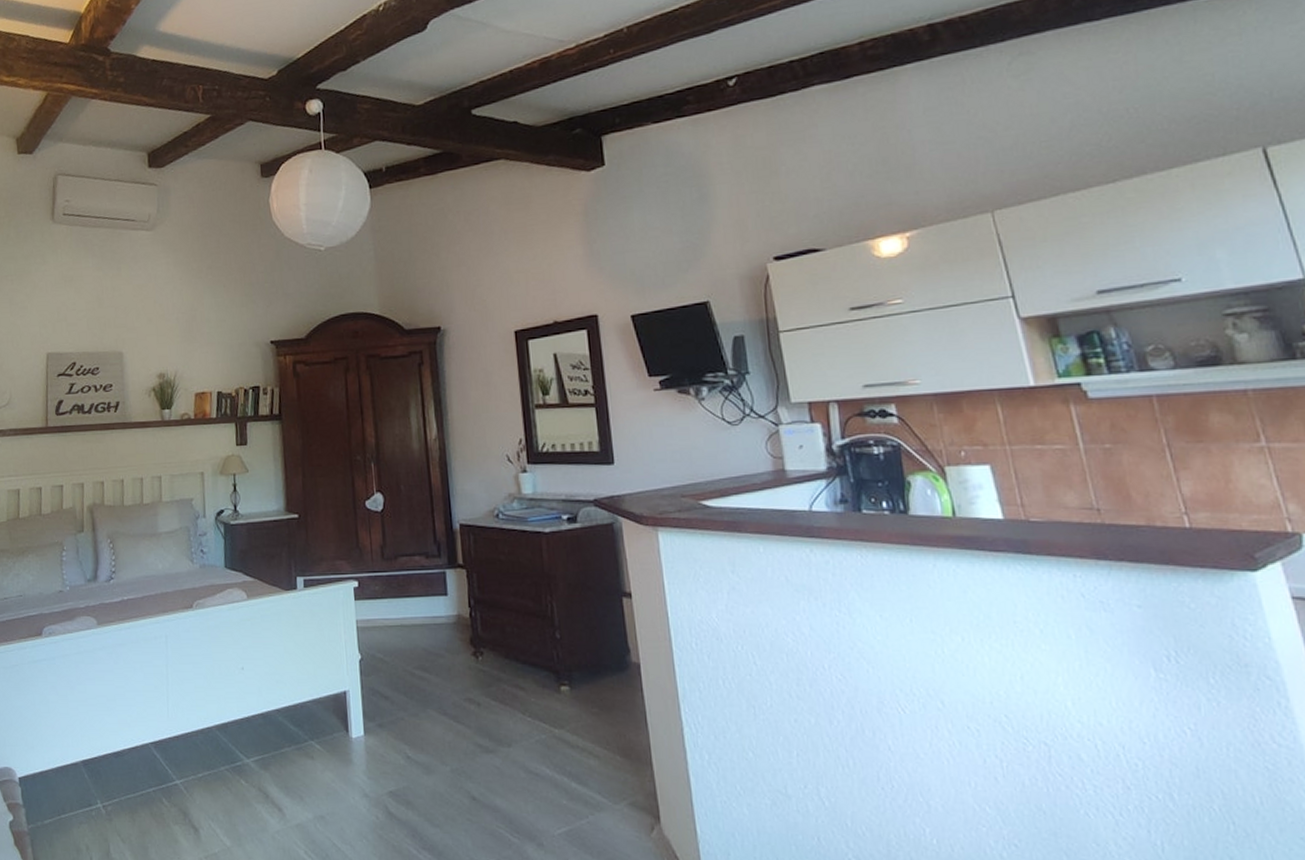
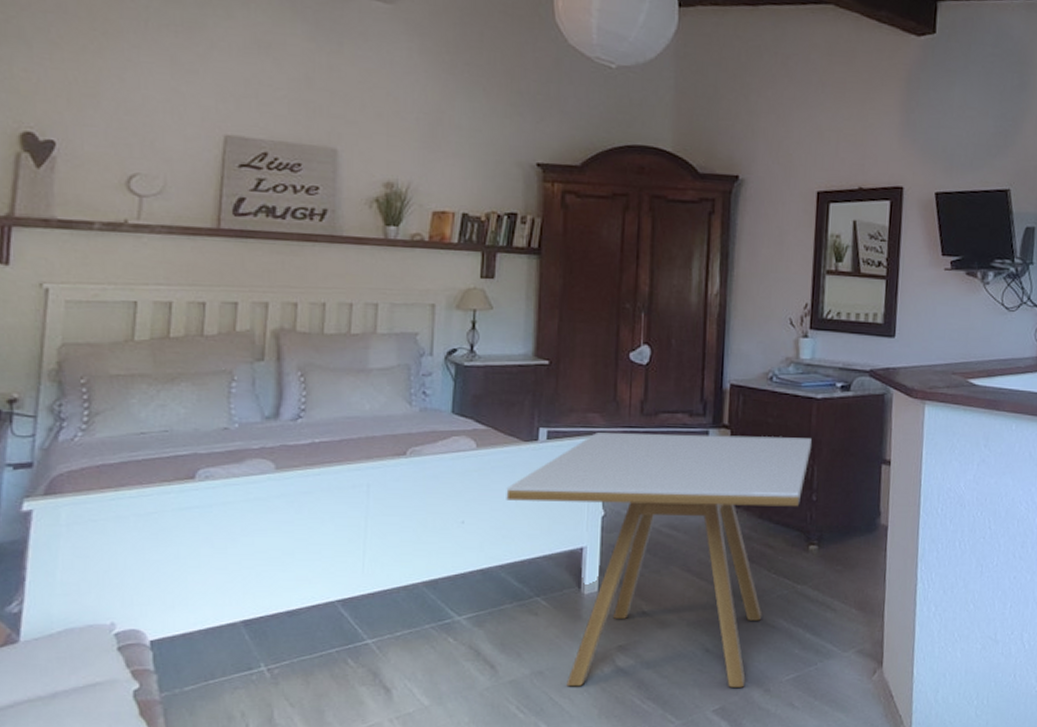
dining table: none [275,573,547,840] -> present [506,432,812,688]

